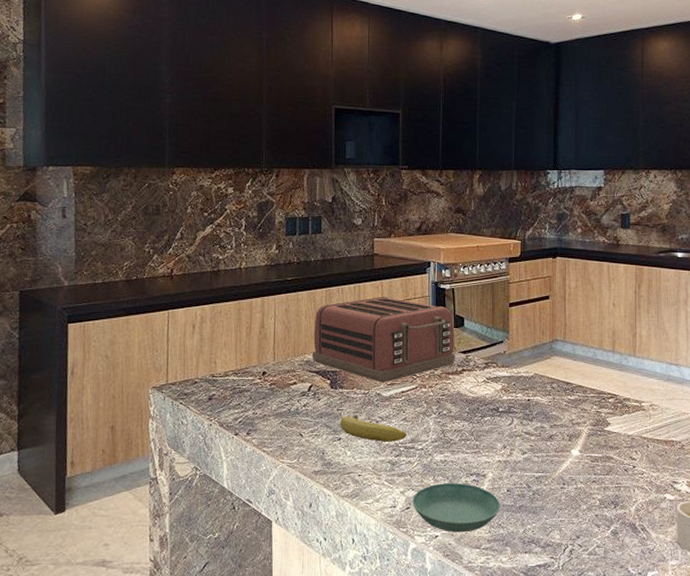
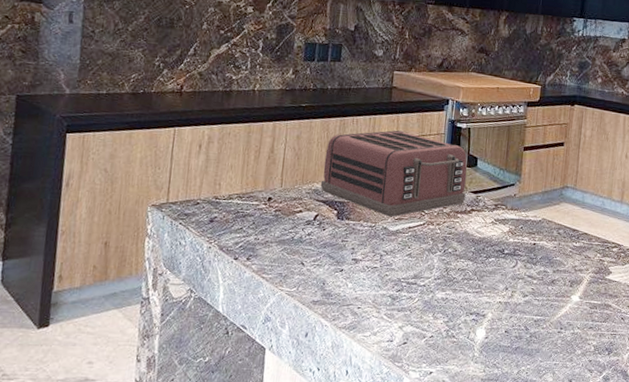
fruit: present [340,415,406,442] -> none [343,247,410,277]
saucer: present [412,483,501,533] -> none [410,320,498,371]

